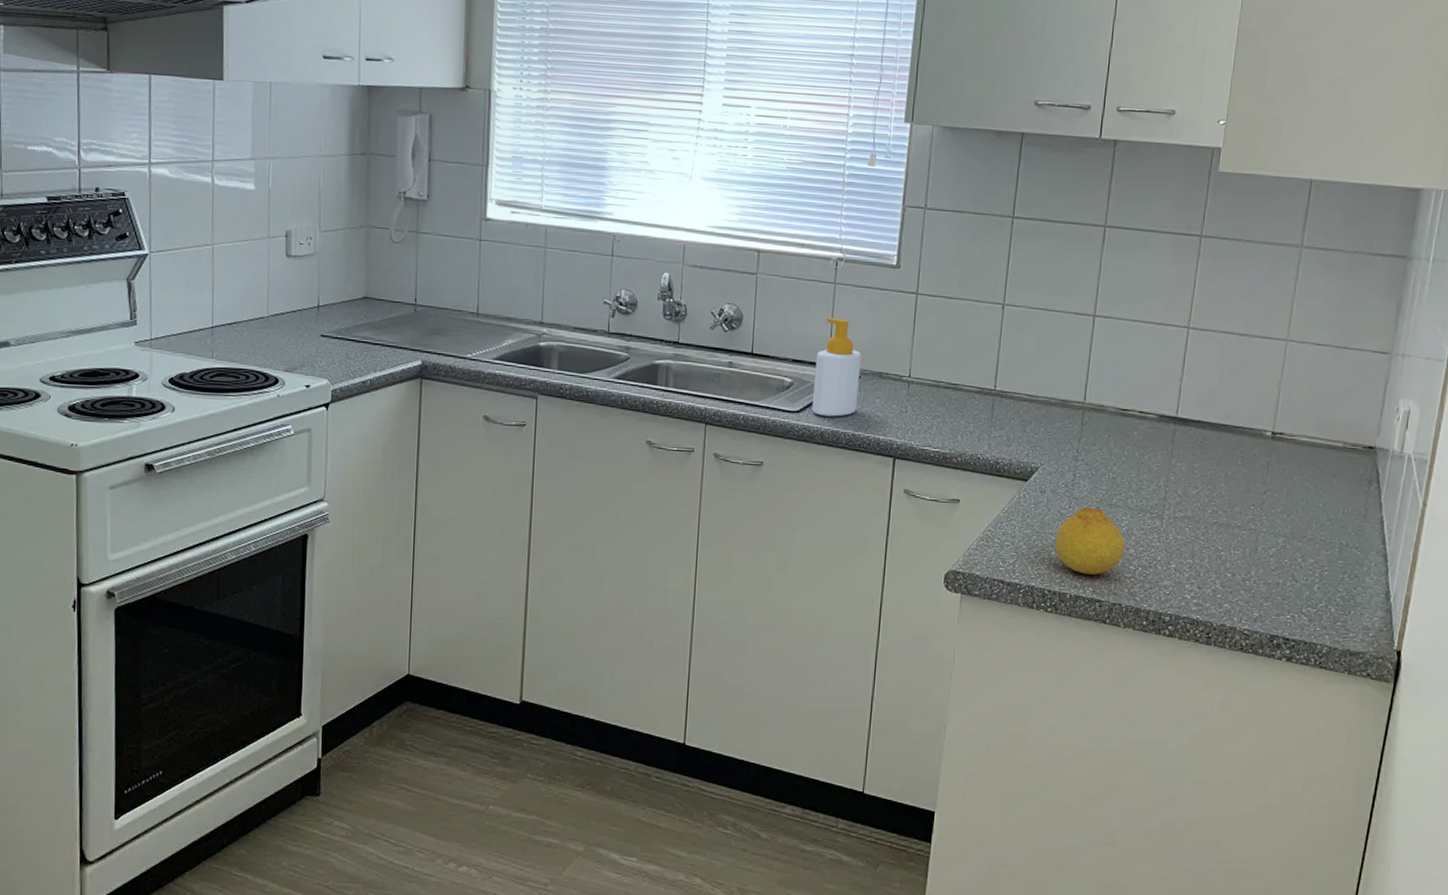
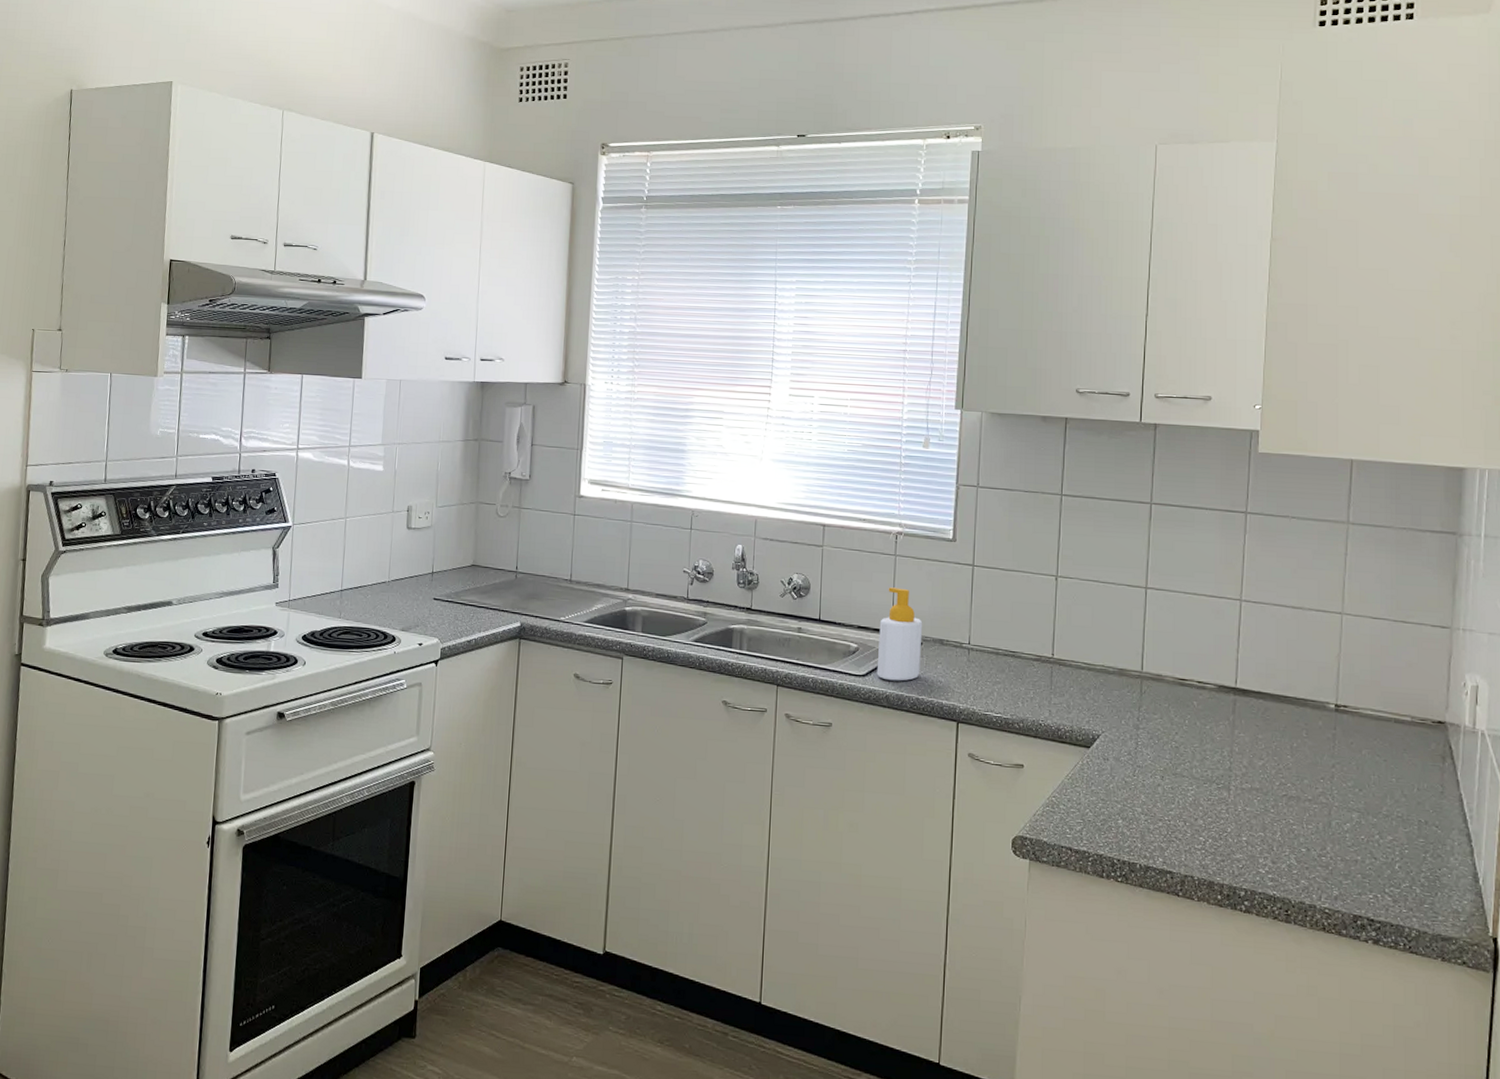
fruit: present [1055,507,1125,575] -> none [1121,775,1193,845]

